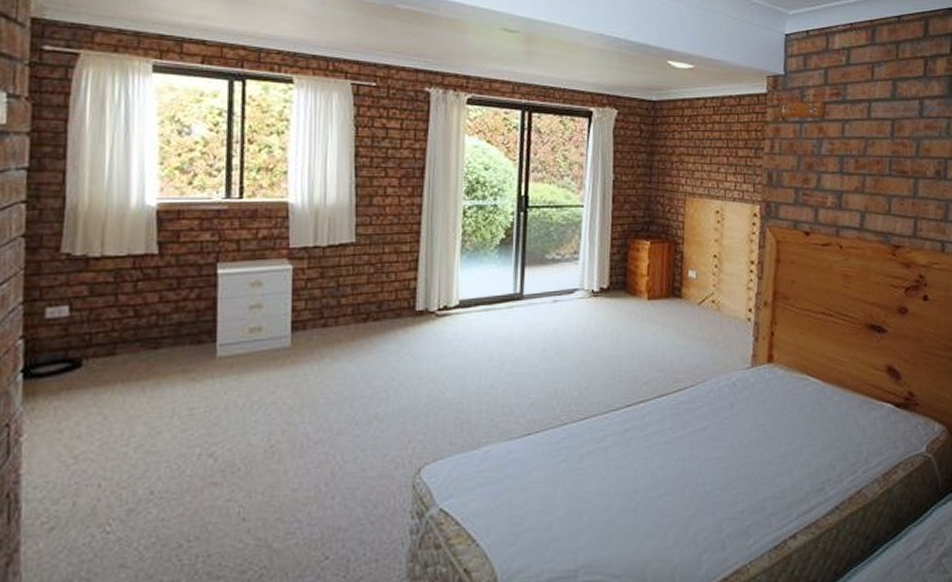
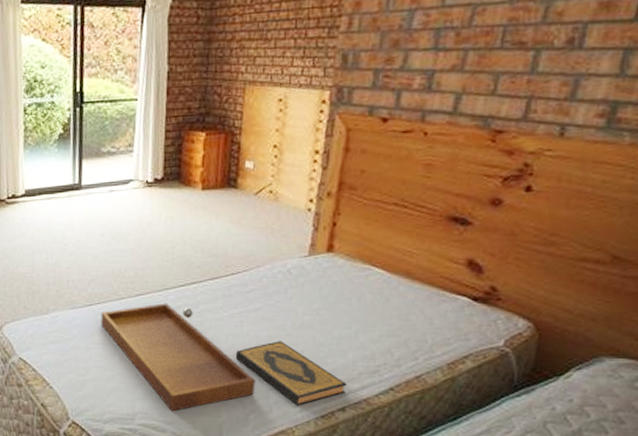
tray: none [540,426,707,561] -> present [101,303,255,412]
hardback book: none [685,462,796,538] -> present [235,341,347,406]

